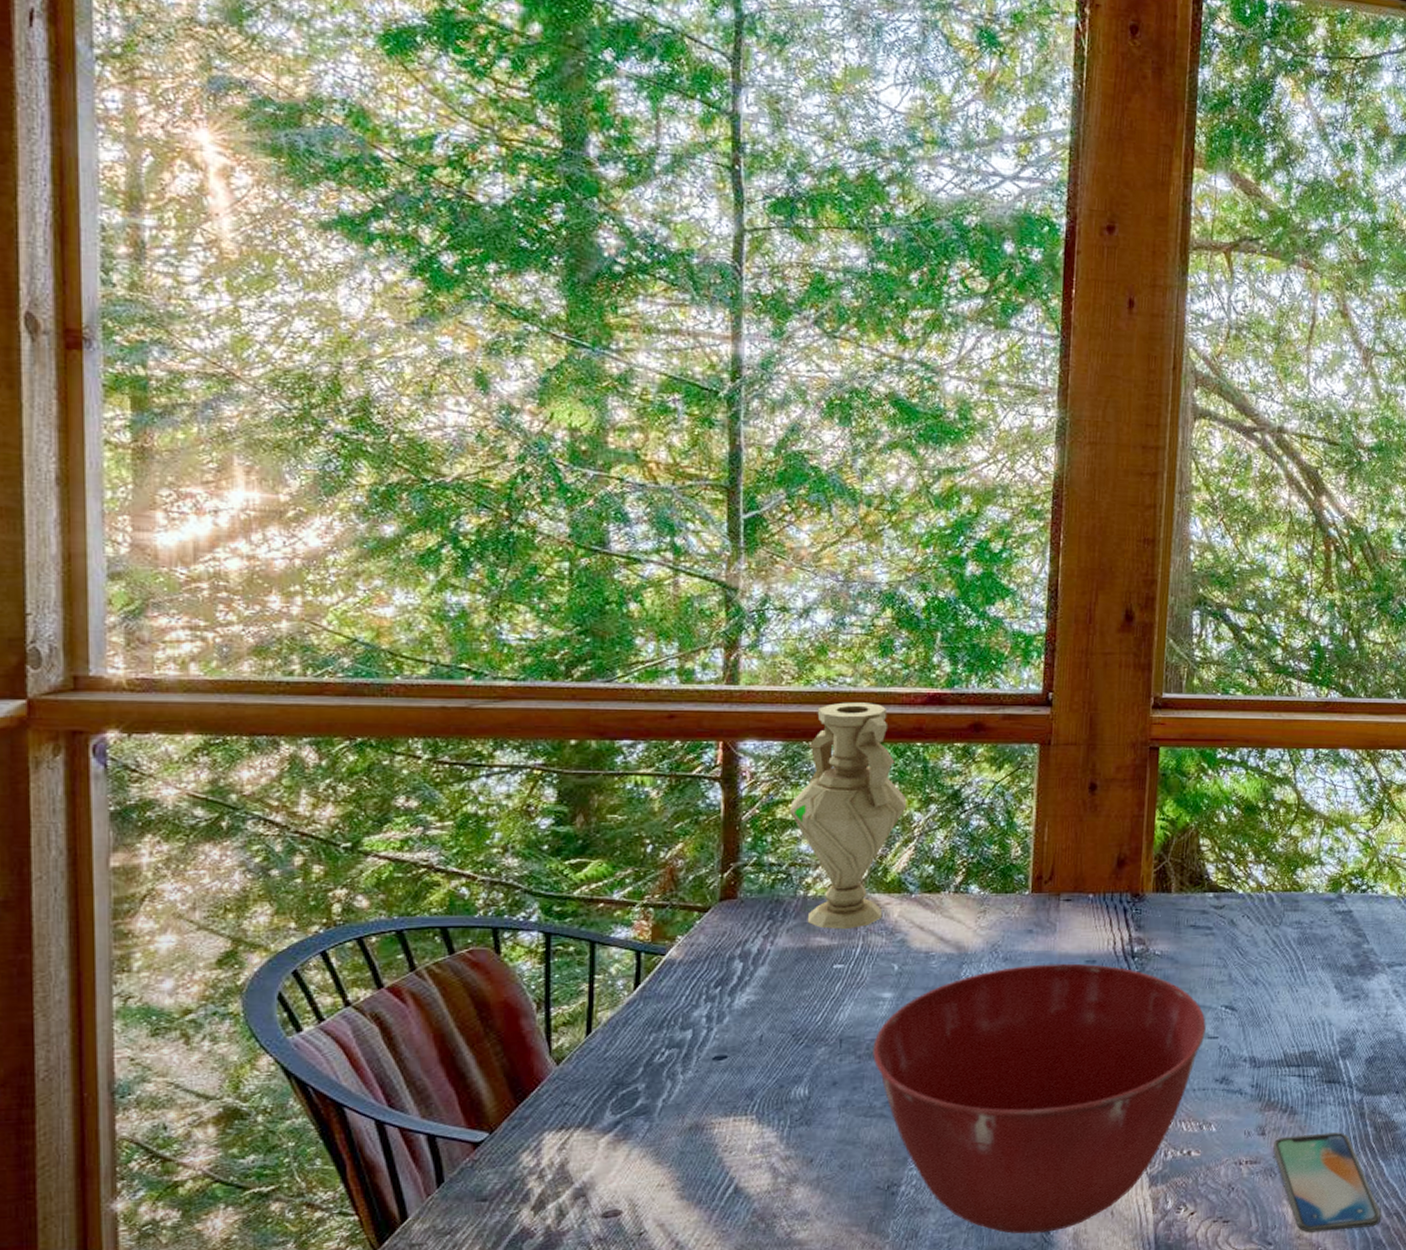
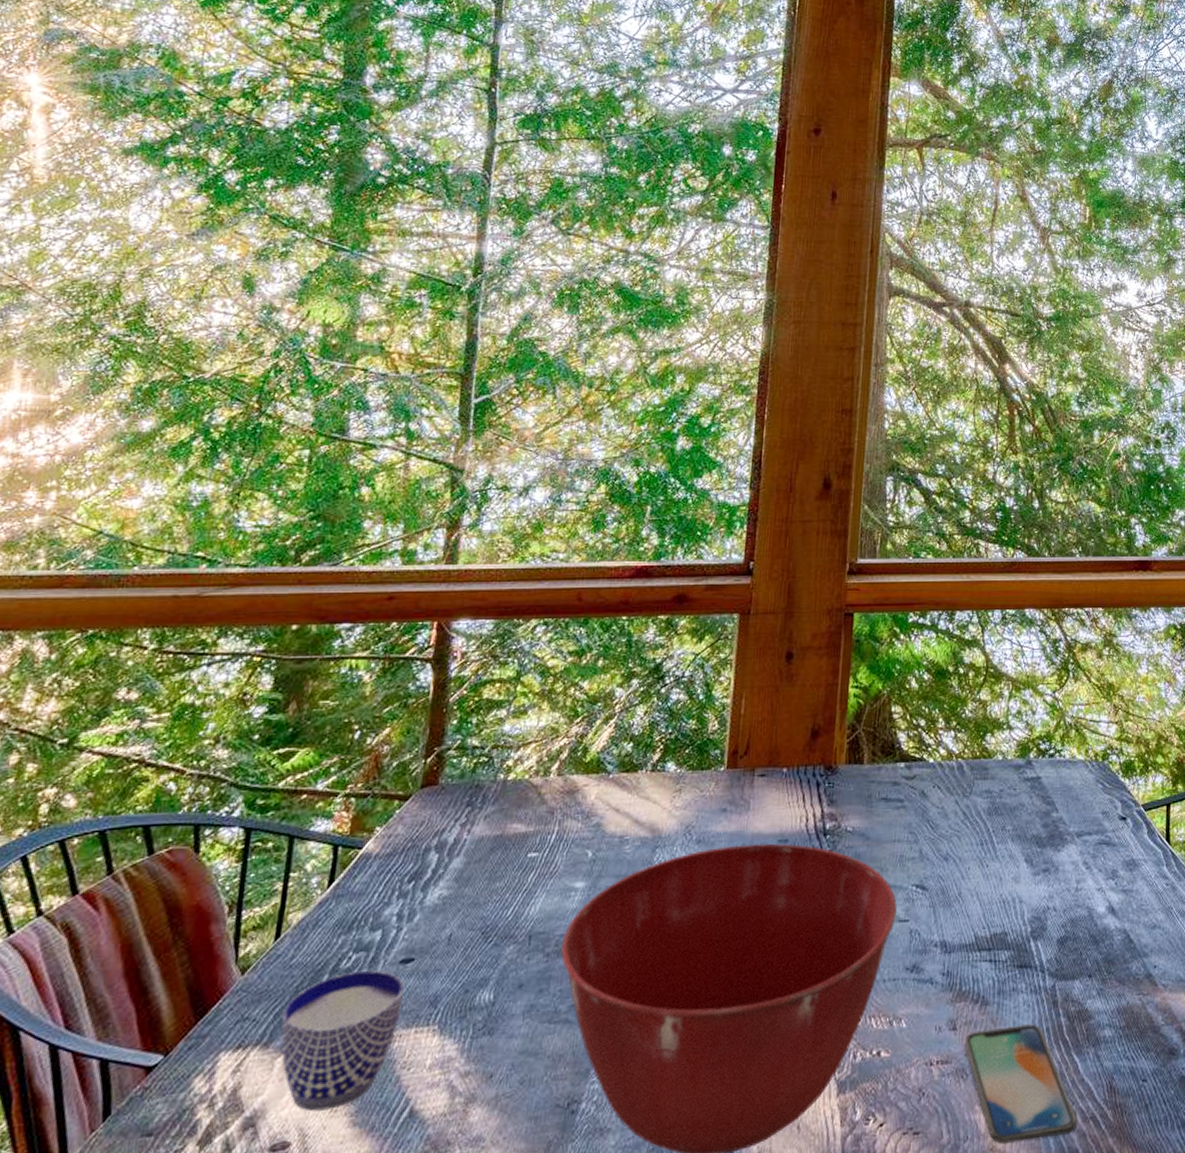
cup: none [600,1065,720,1185] -> present [281,970,405,1112]
vase: present [790,702,907,929] -> none [496,578,610,815]

